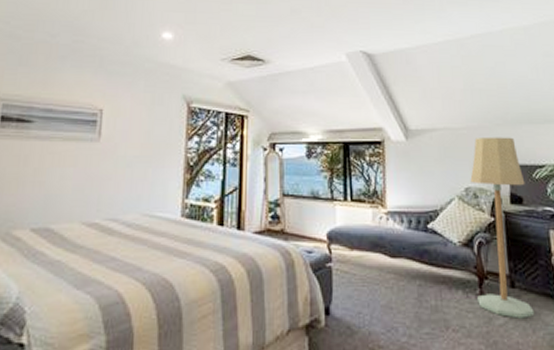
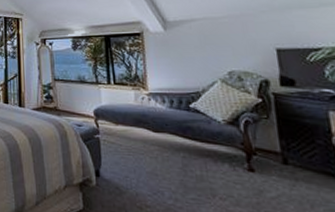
floor lamp: present [470,136,535,319] -> none [233,22,313,194]

